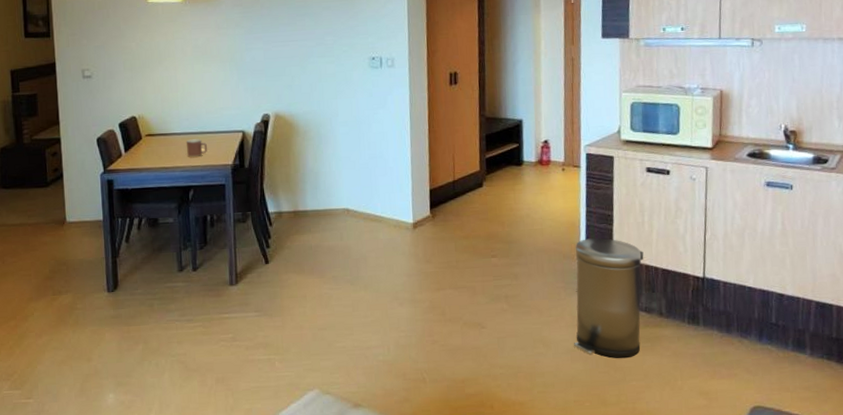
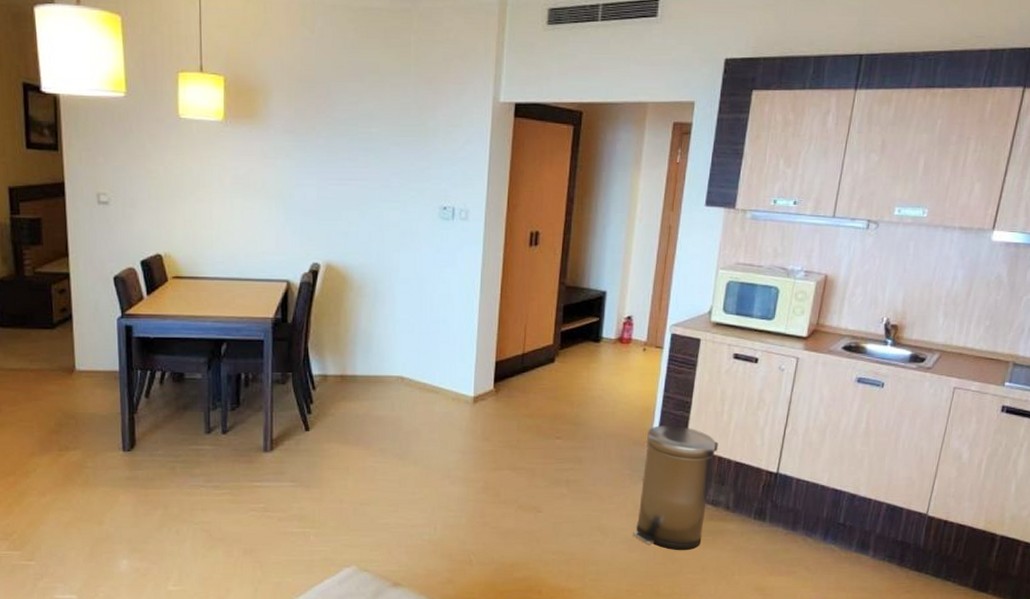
mug: present [186,139,207,158] -> none [220,286,245,307]

